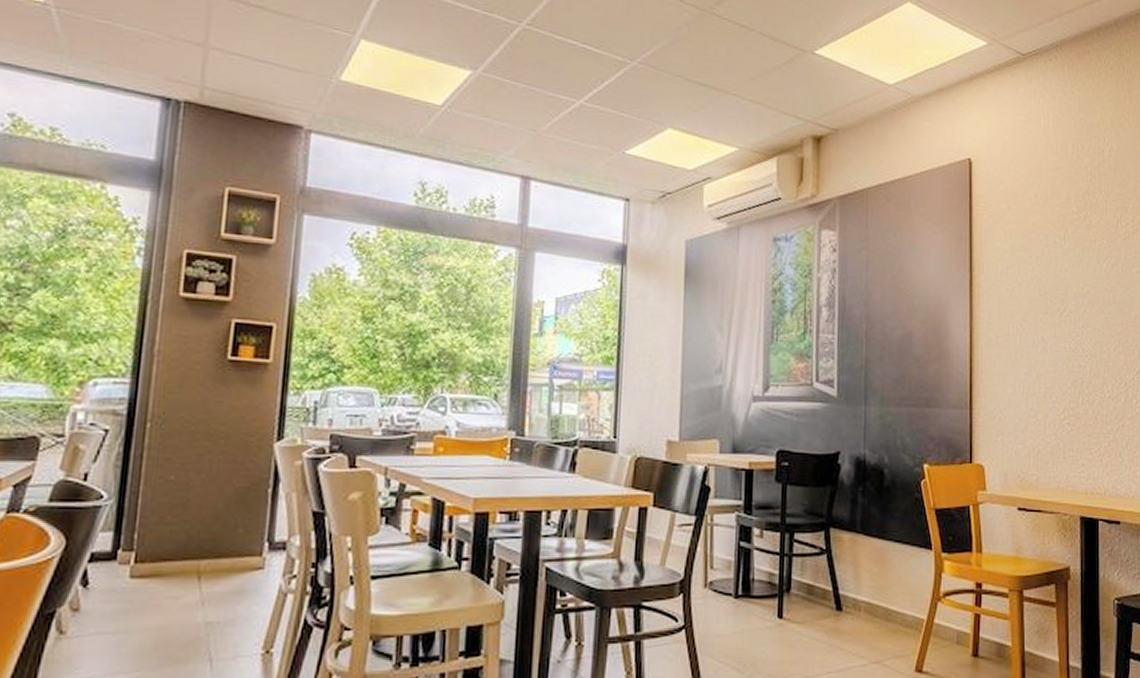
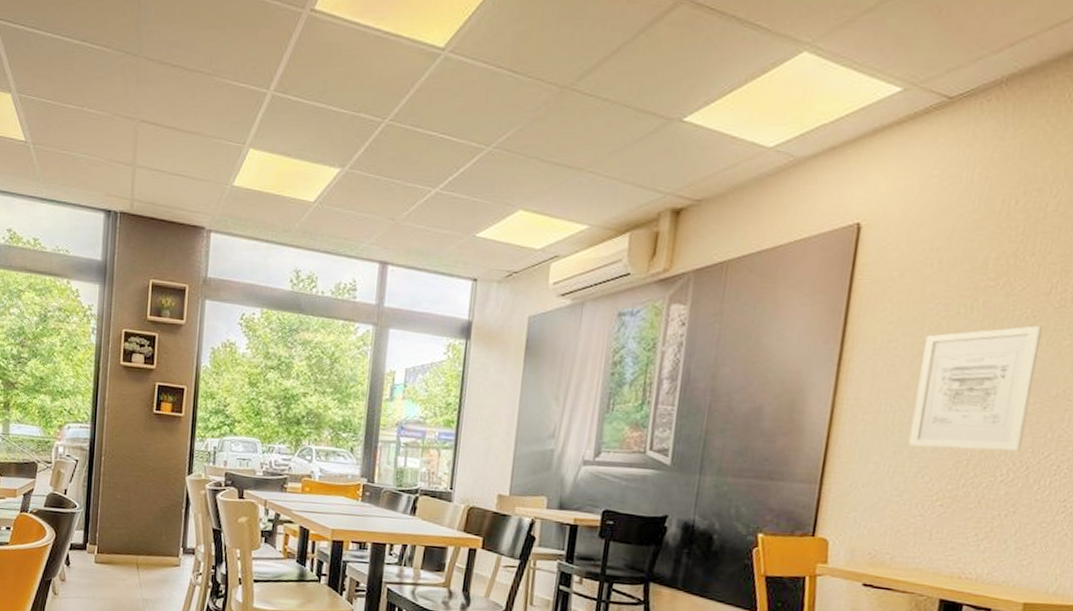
wall art: none [1035,254,1118,369] -> present [907,325,1042,451]

